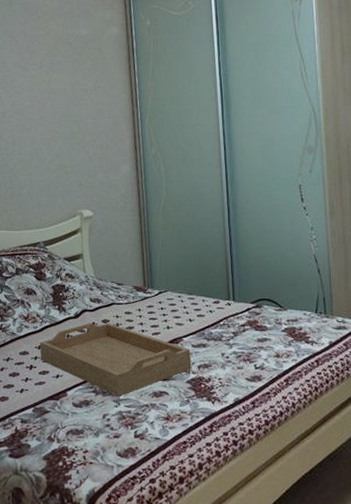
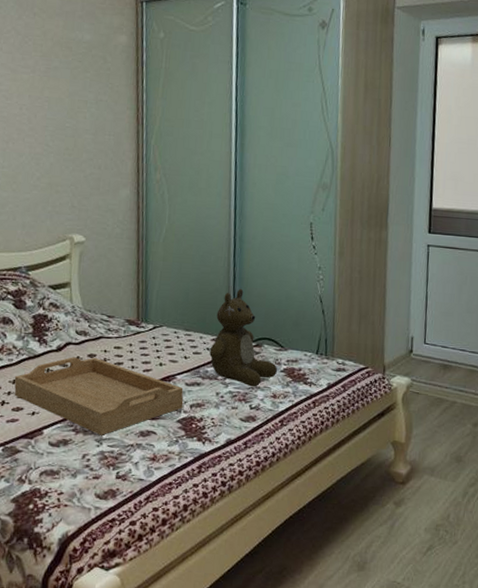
teddy bear: none [212,251,279,347] -> present [209,288,278,387]

